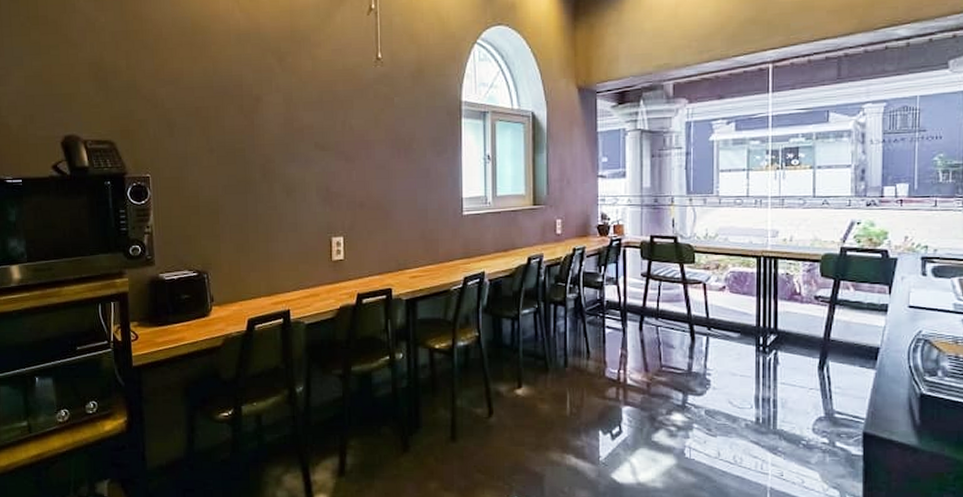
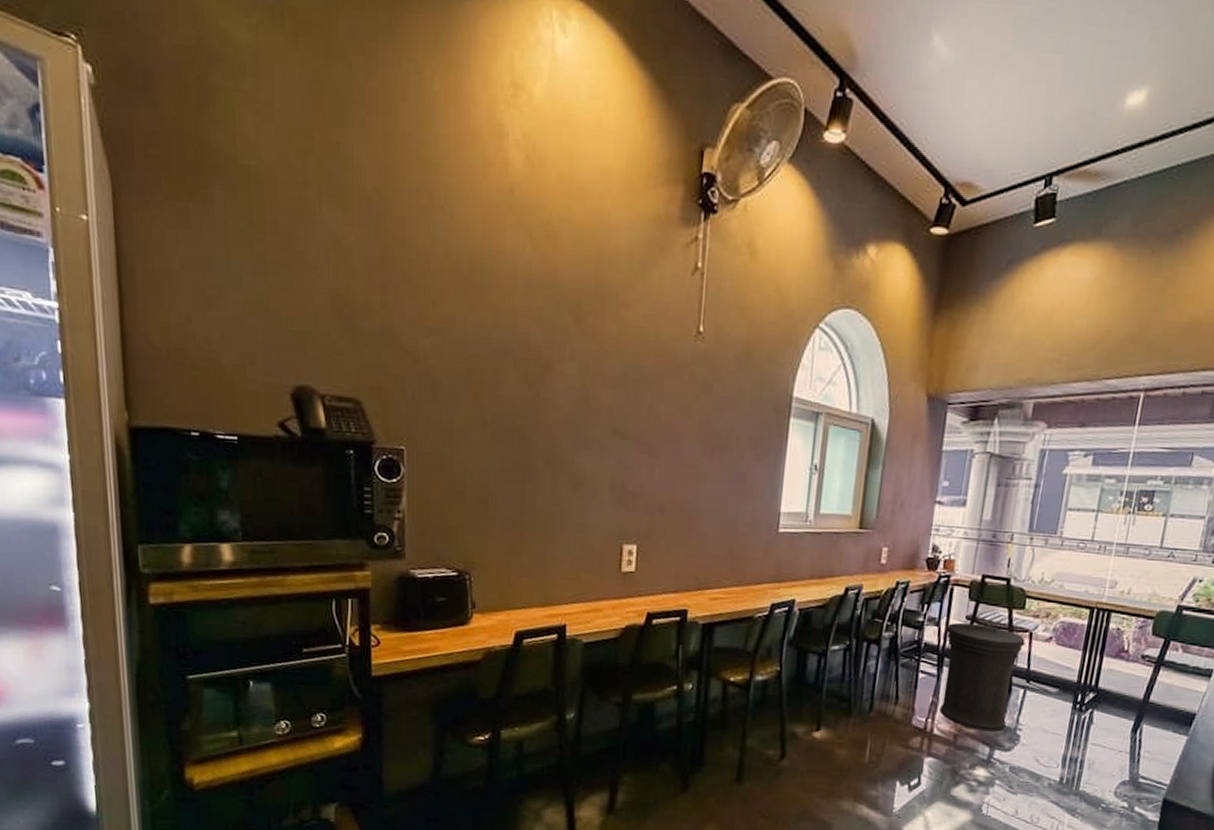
trash can: none [625,279,700,378] -> present [940,622,1025,732]

